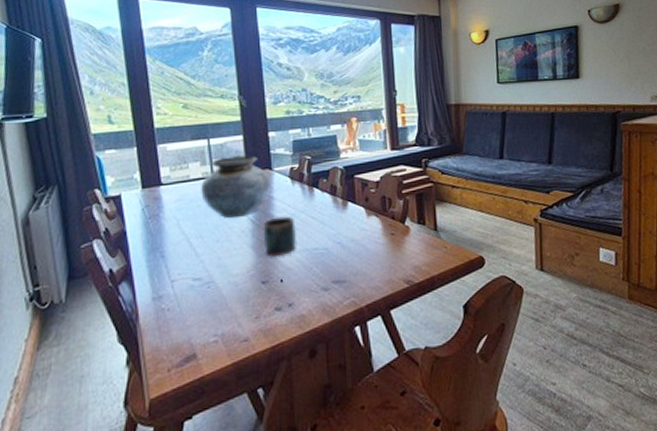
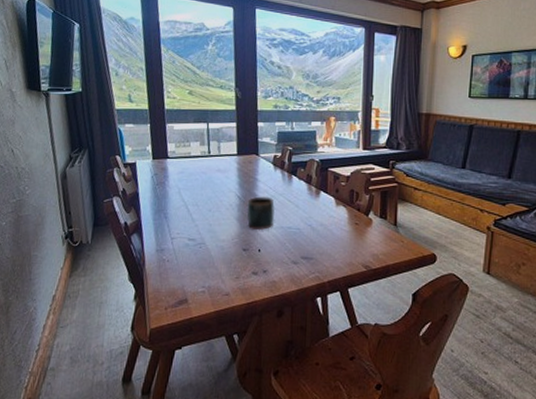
vase: present [201,155,272,219] -> none [199,140,257,194]

